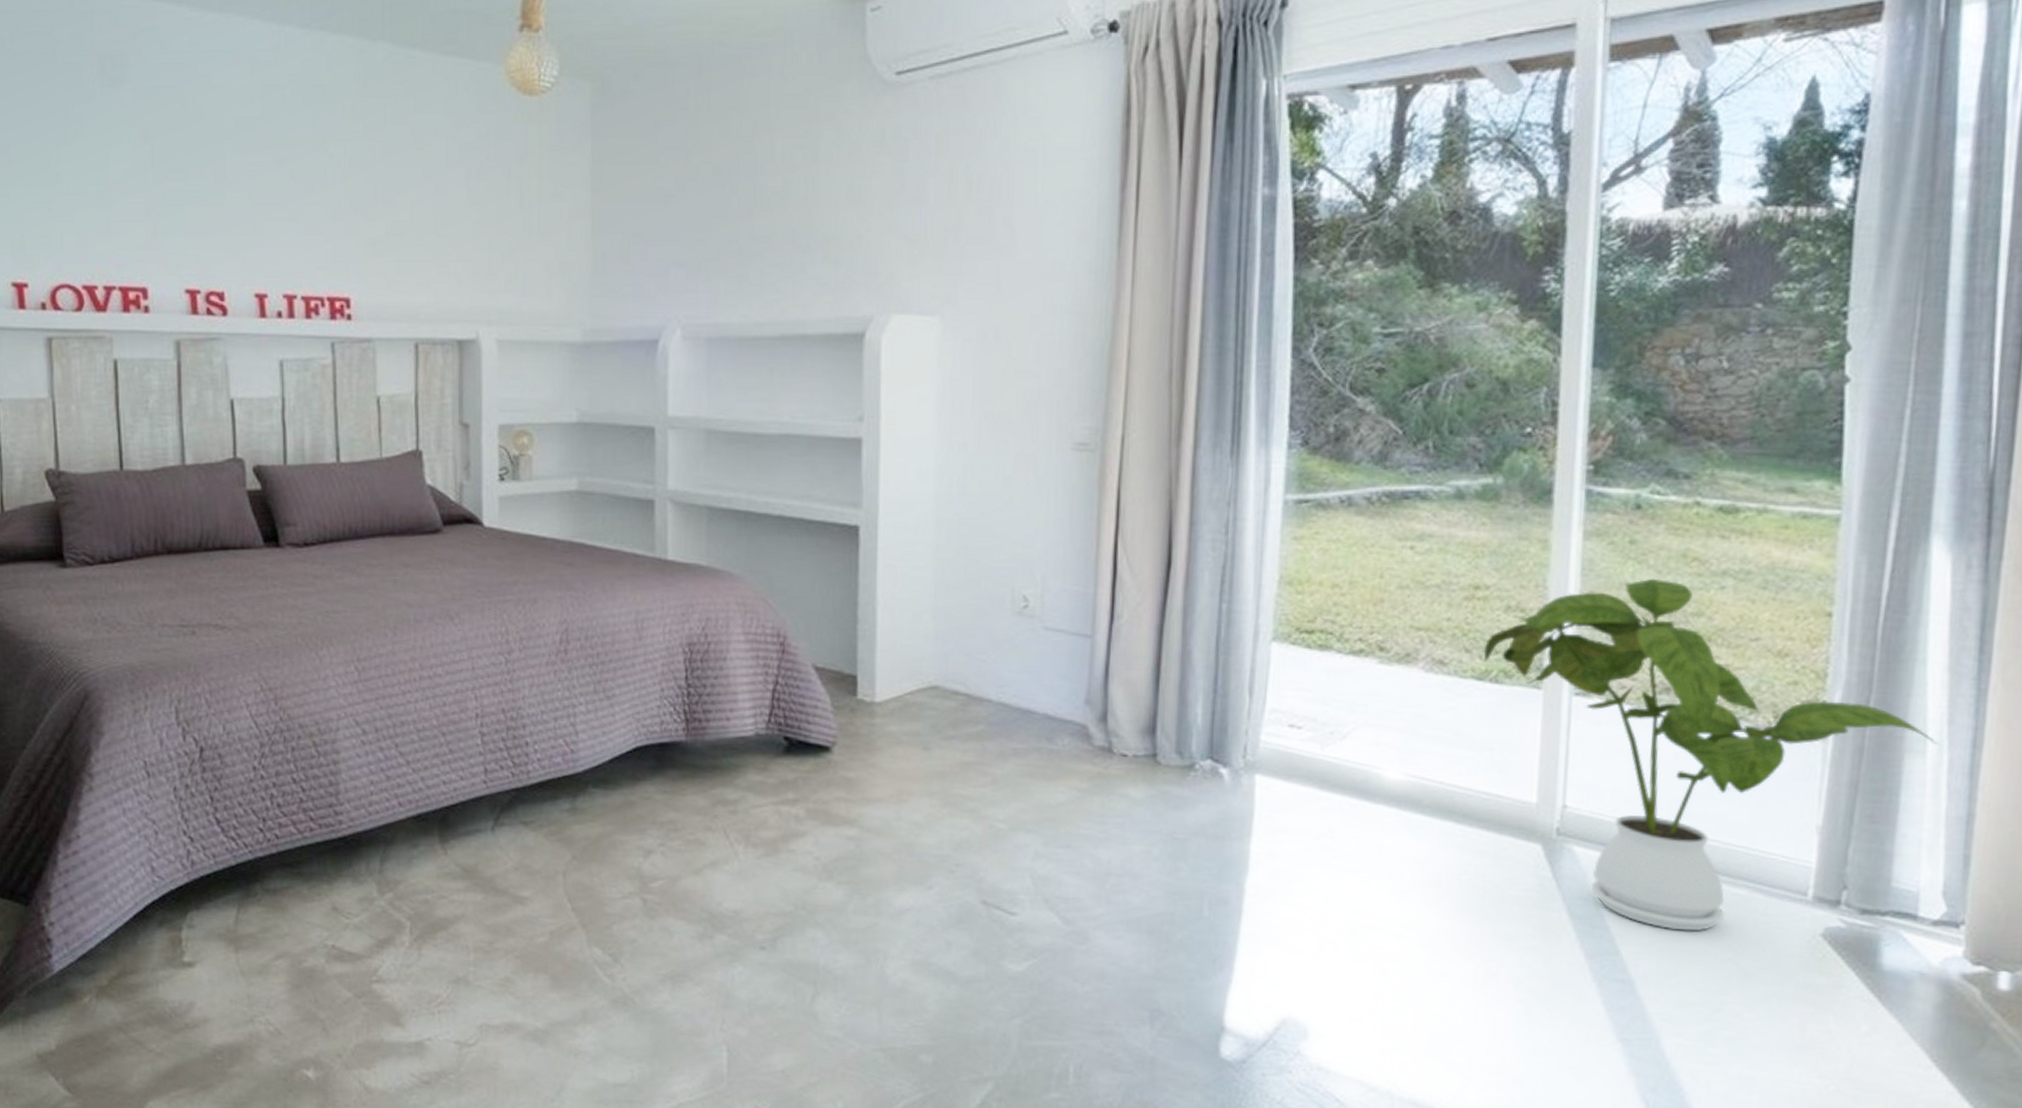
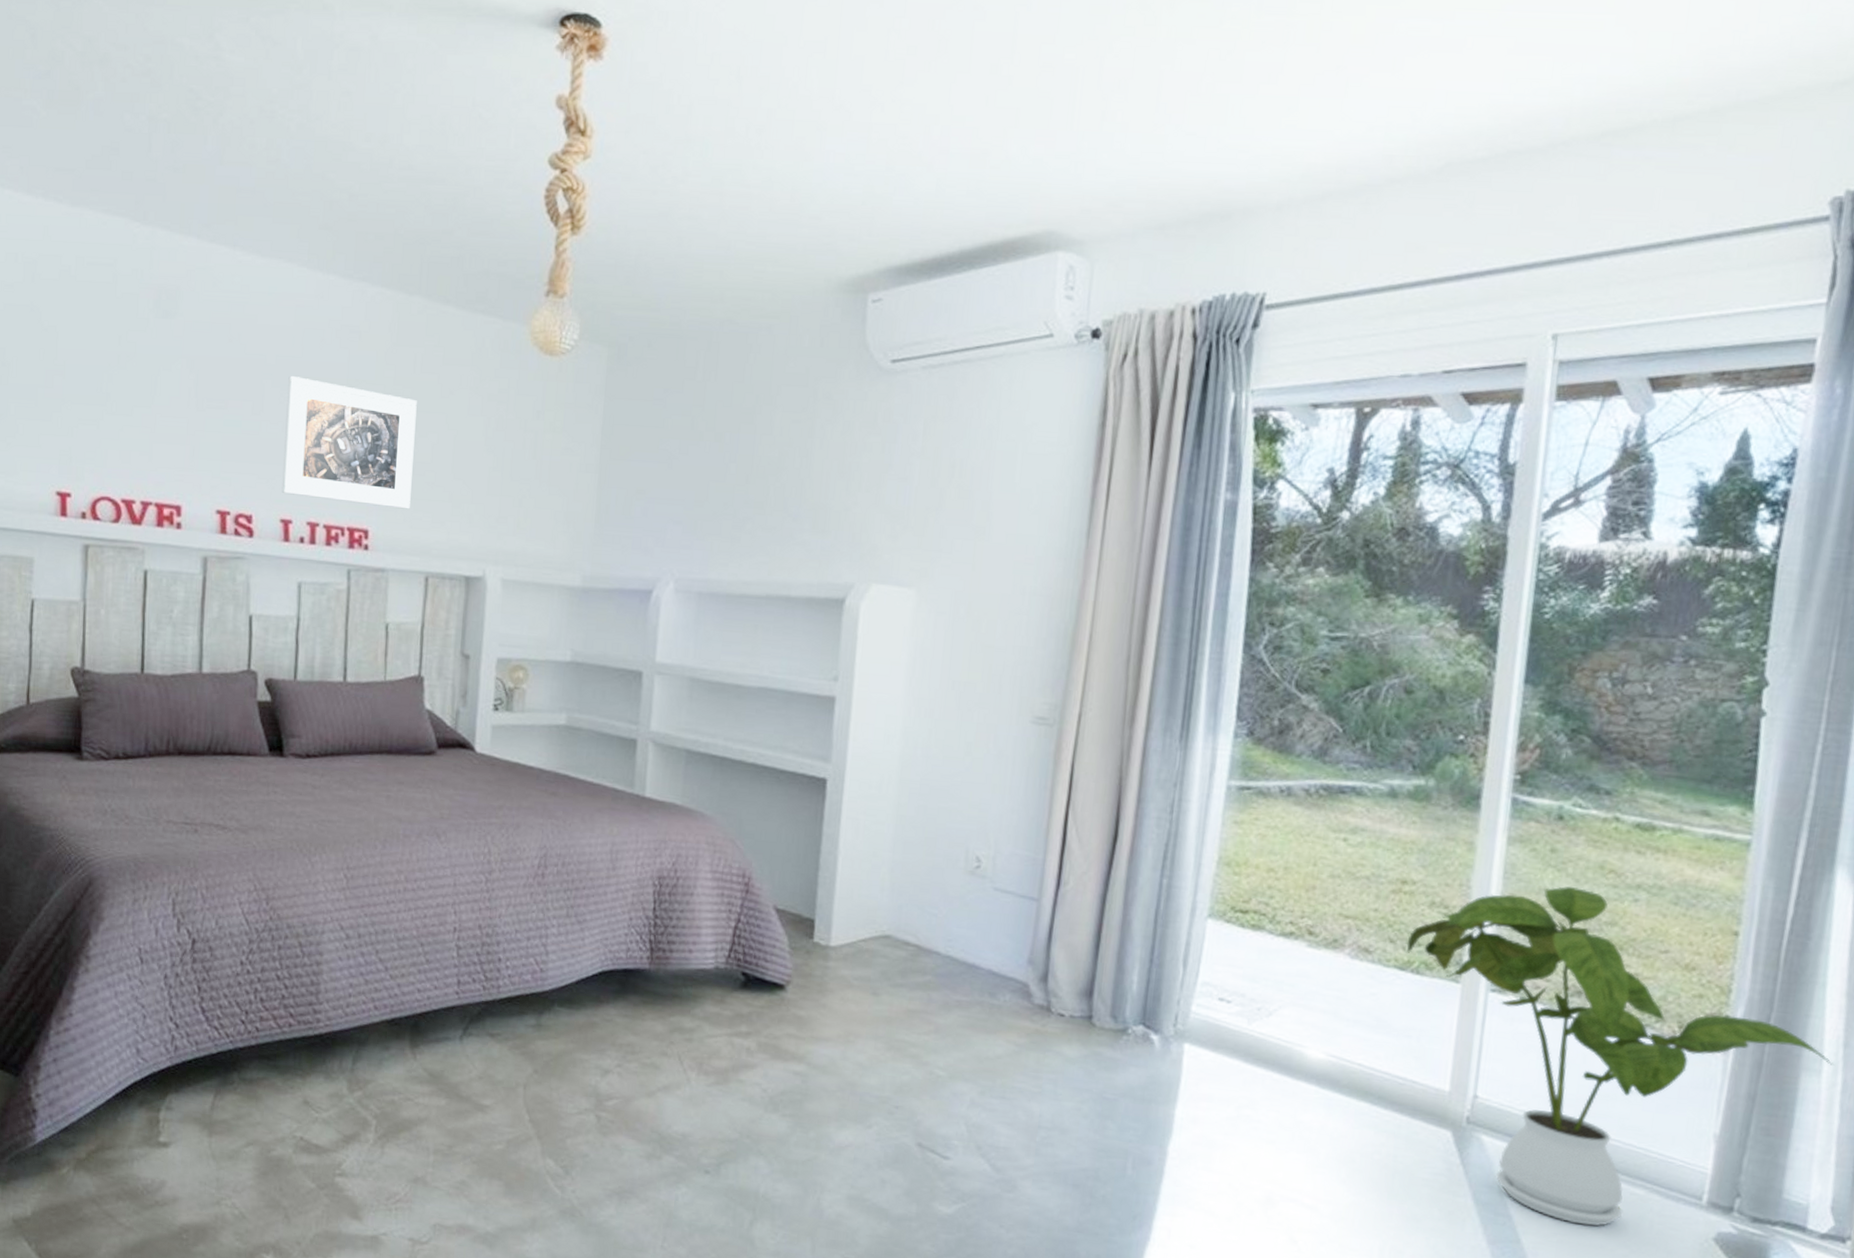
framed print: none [250,138,392,273] -> present [281,375,417,509]

